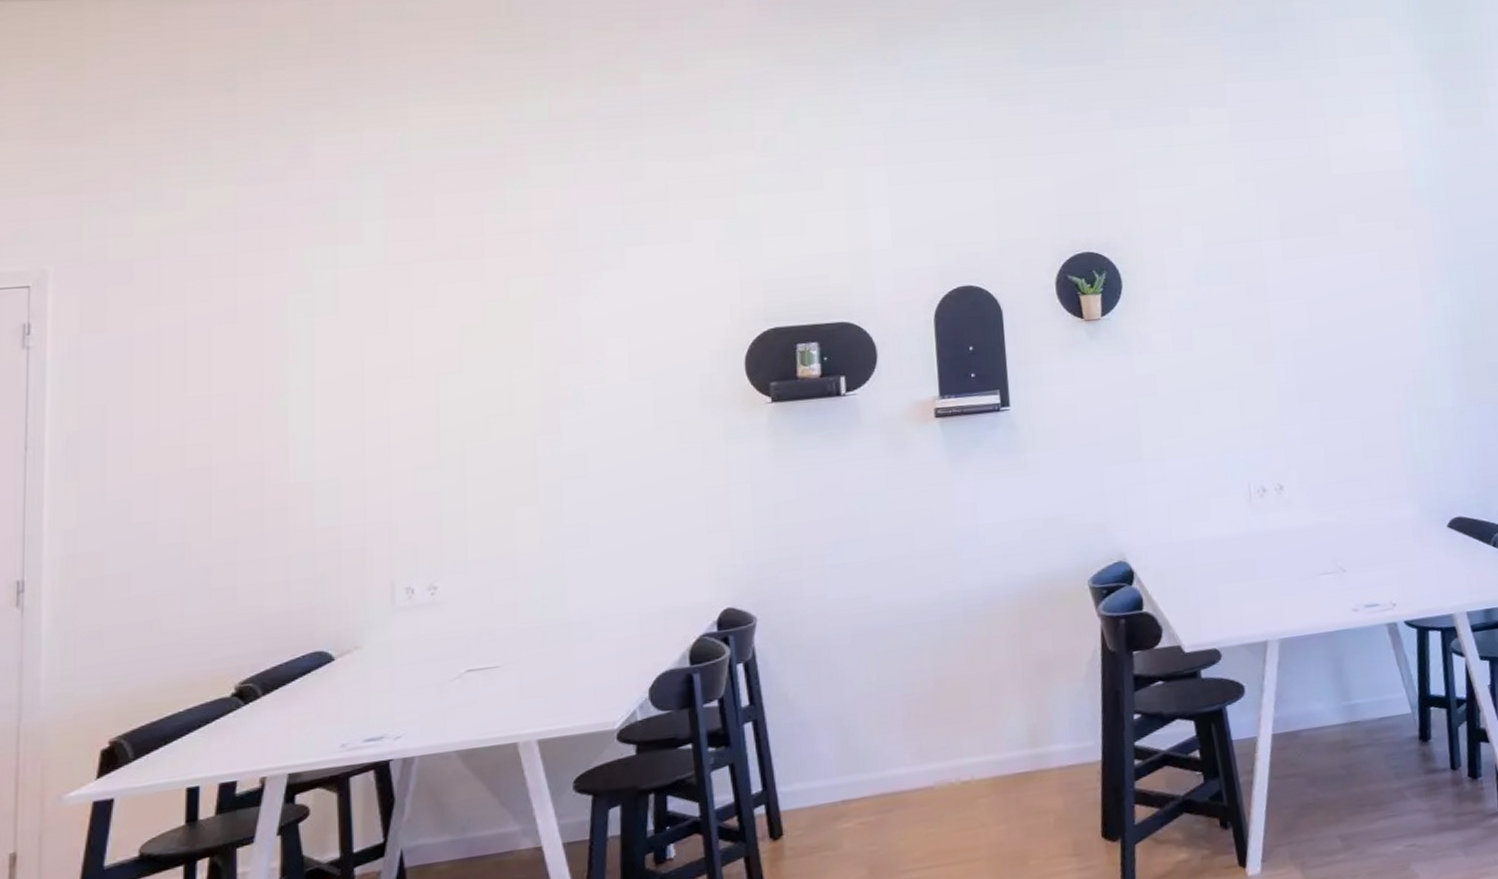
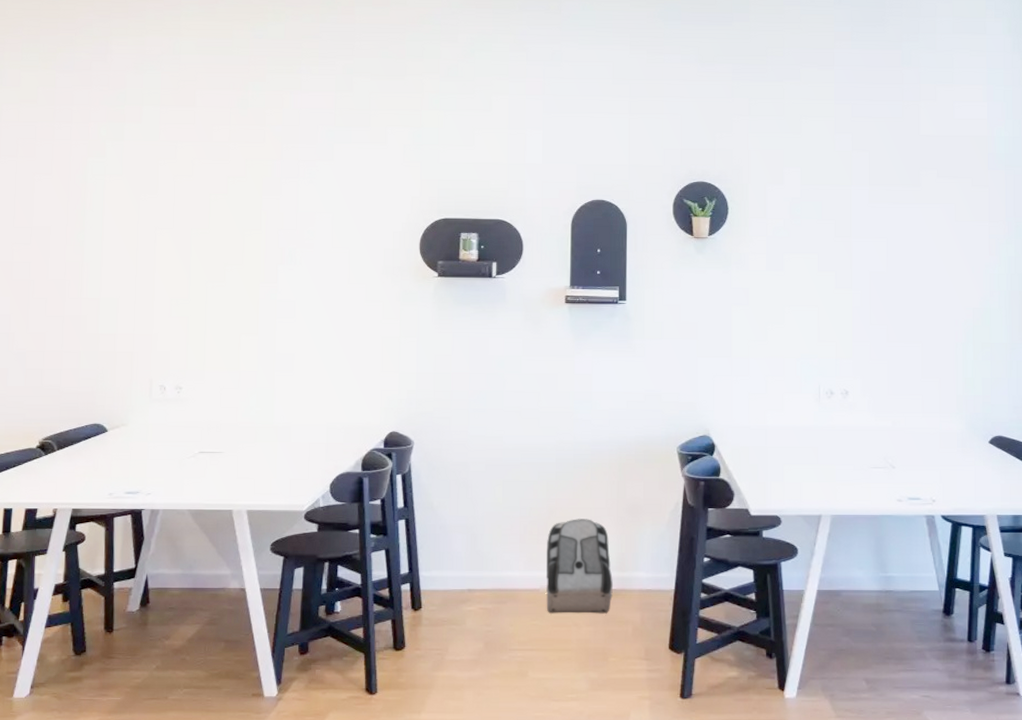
backpack: none [938,686,1027,816] -> present [545,519,613,614]

